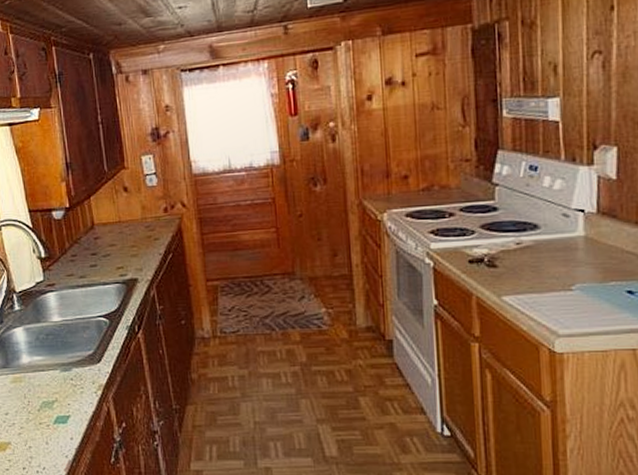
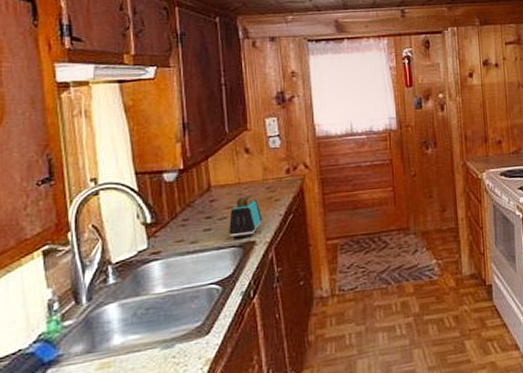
toaster: none [112,234,144,276] -> present [229,196,263,239]

